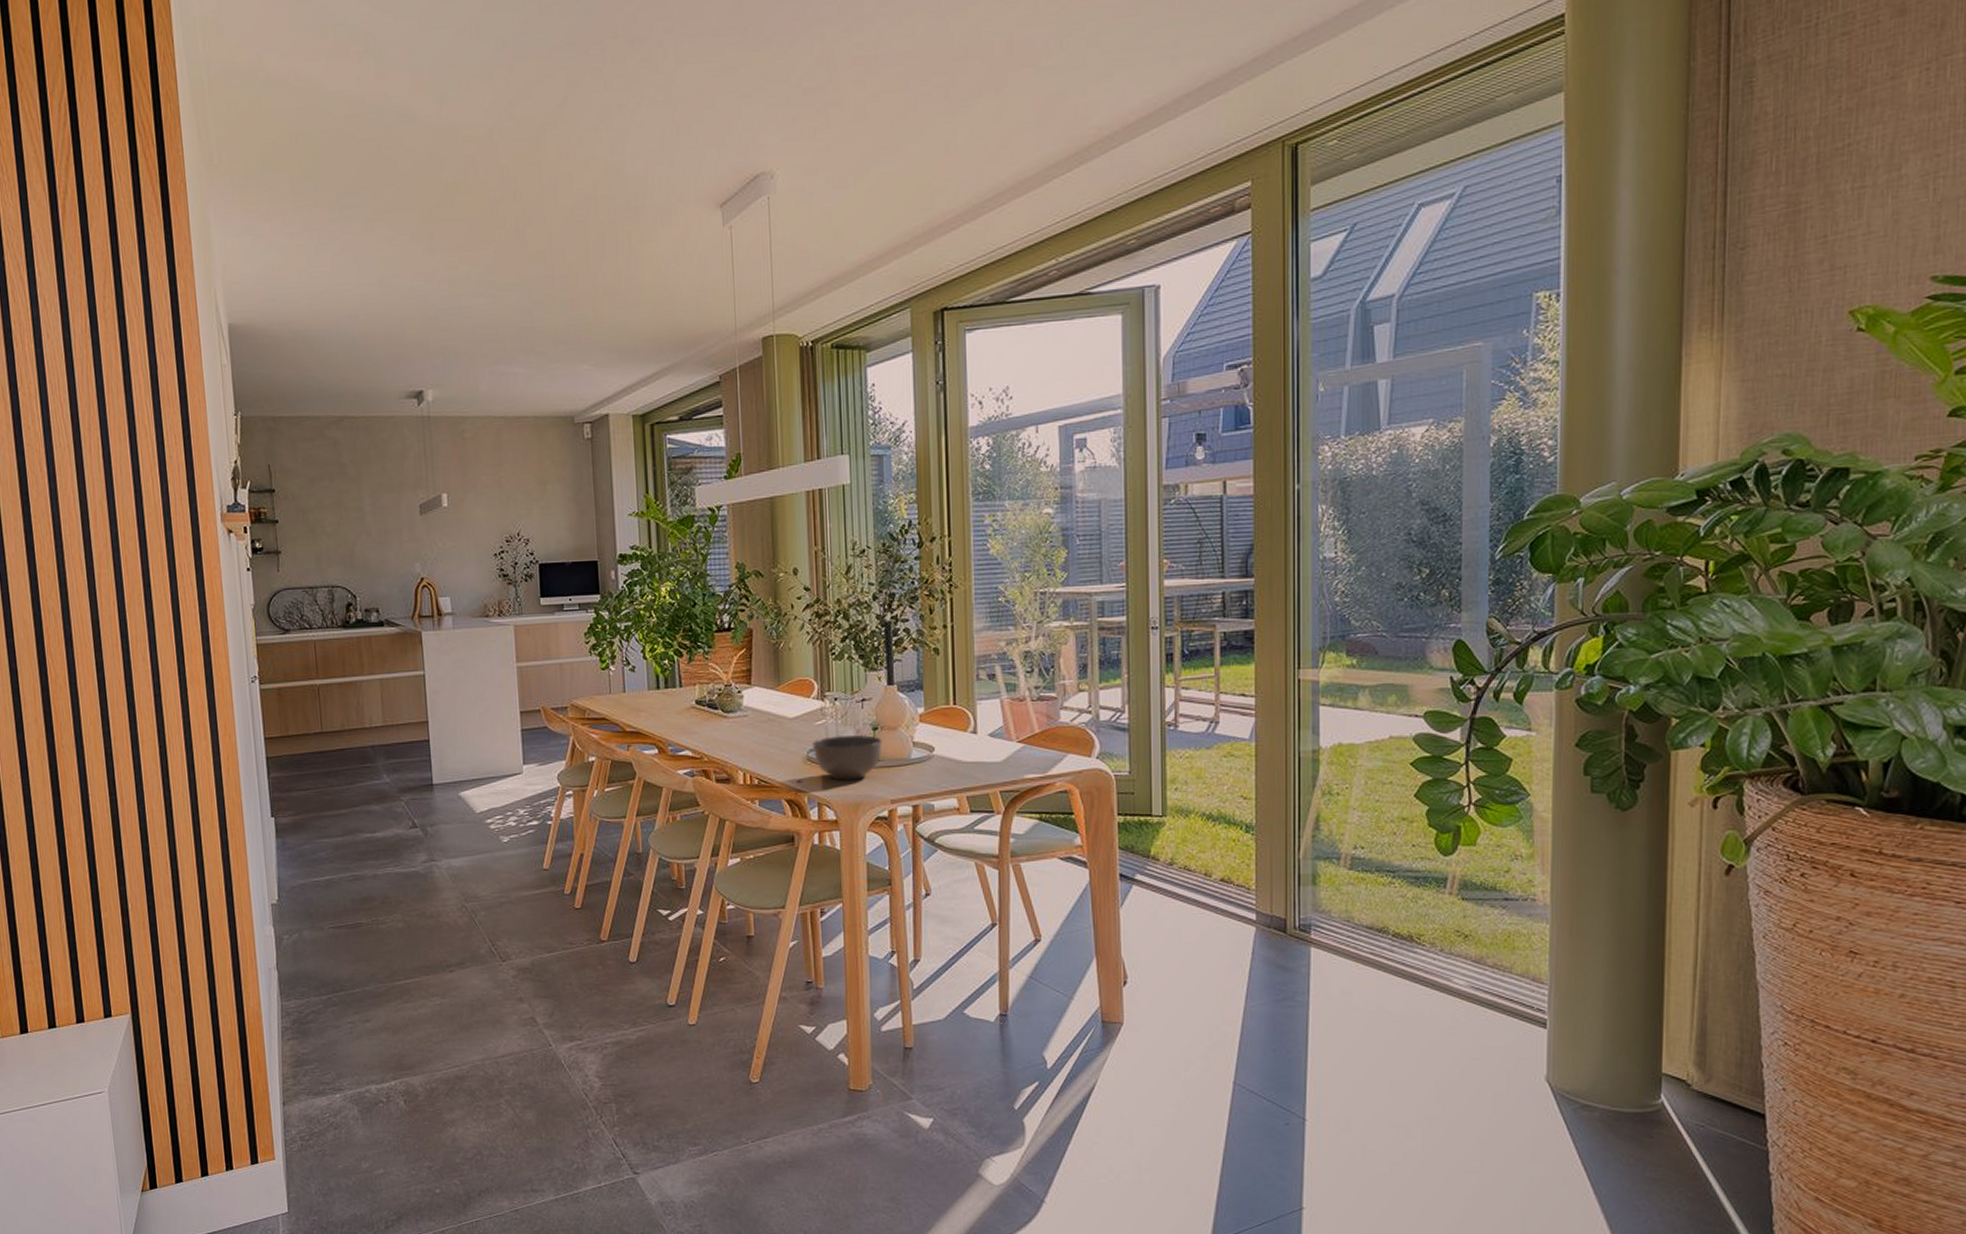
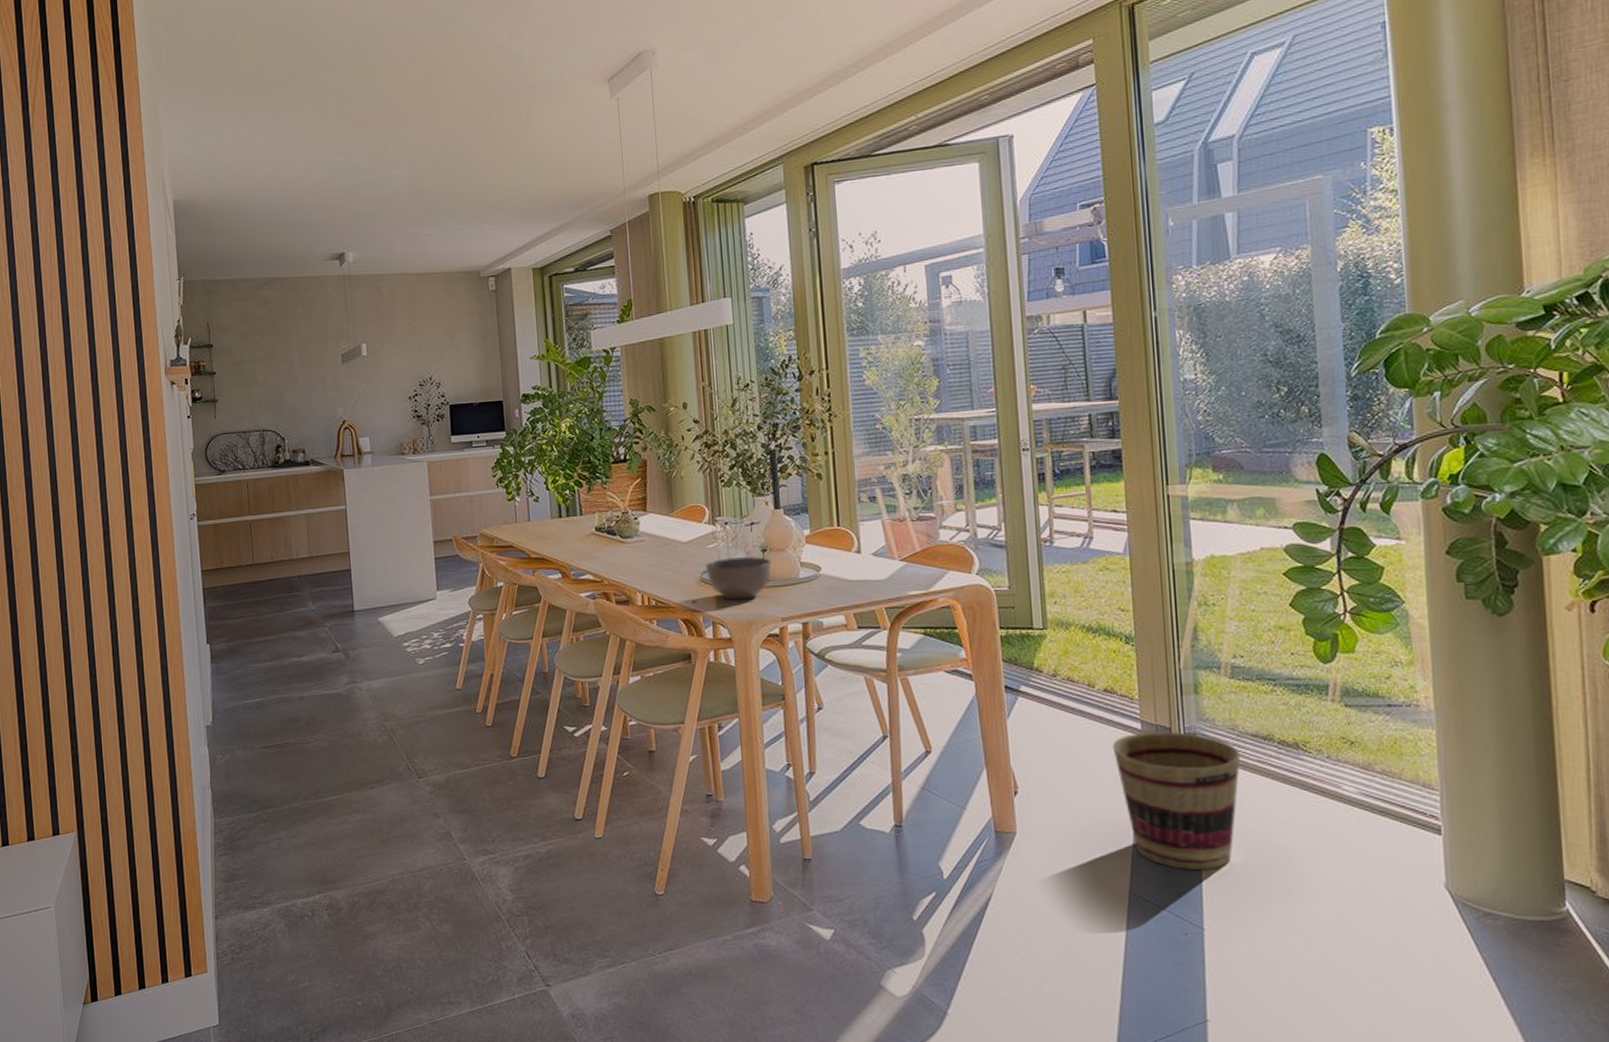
basket: none [1226,922,1354,1061] -> present [1112,731,1241,870]

